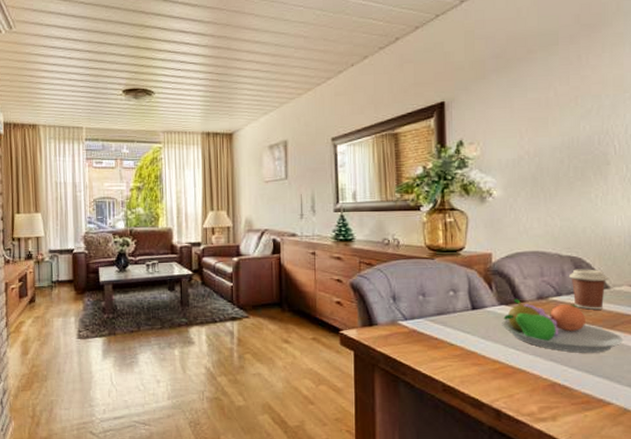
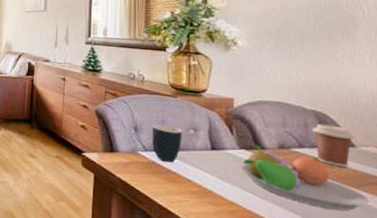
mug: none [410,289,442,329] -> present [151,124,182,163]

